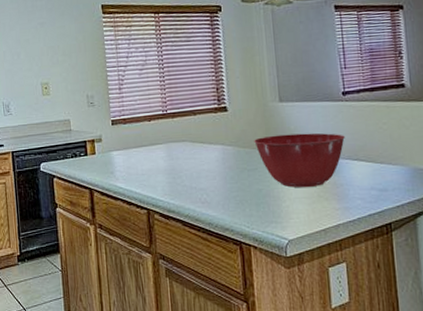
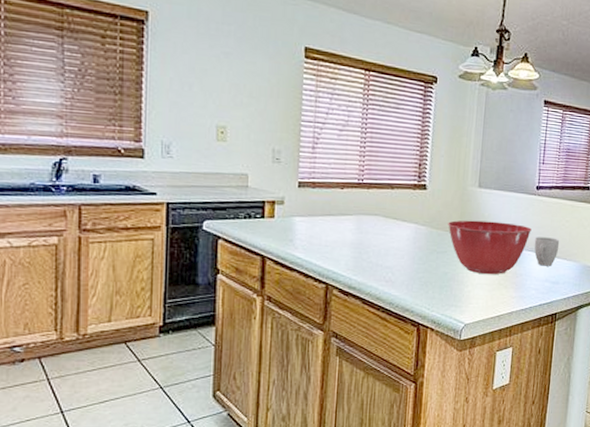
mug: none [350,142,381,174] -> present [534,237,560,266]

